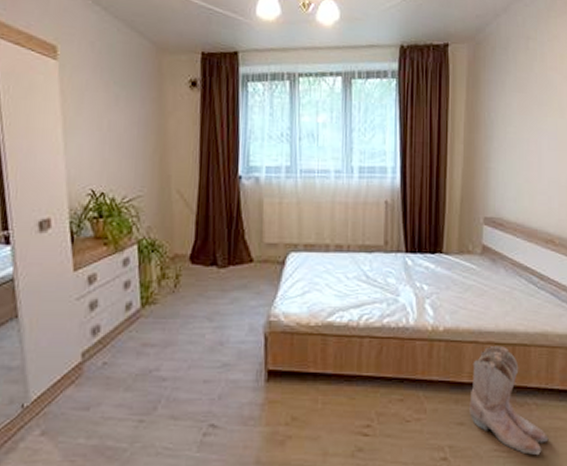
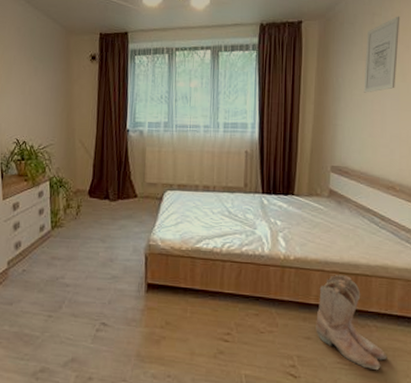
wall art: none [518,41,557,131] -> present [363,16,400,93]

